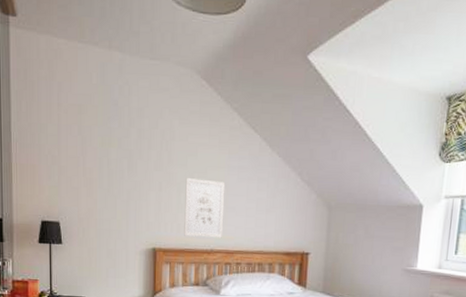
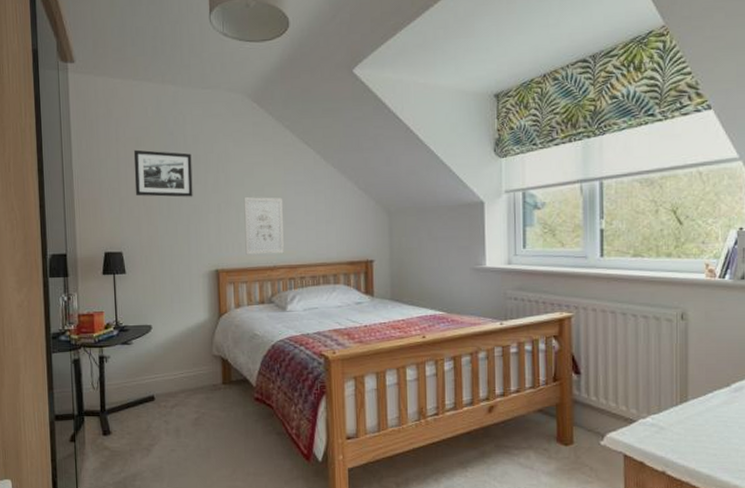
picture frame: none [75,117,136,172] -> present [133,149,193,197]

